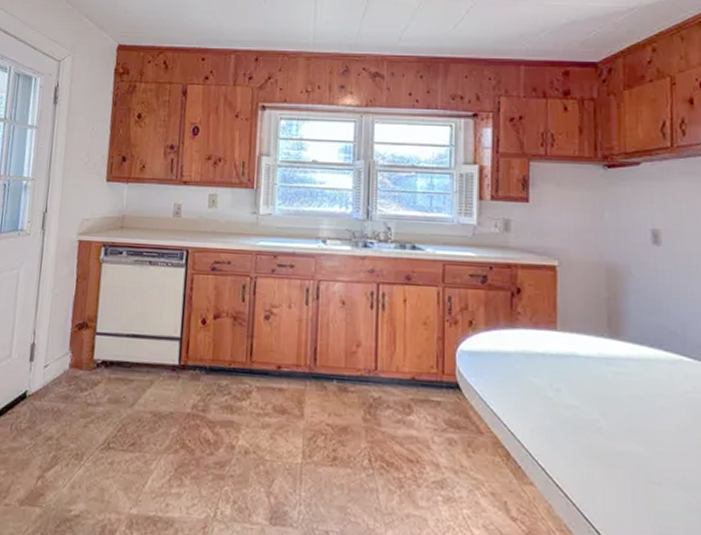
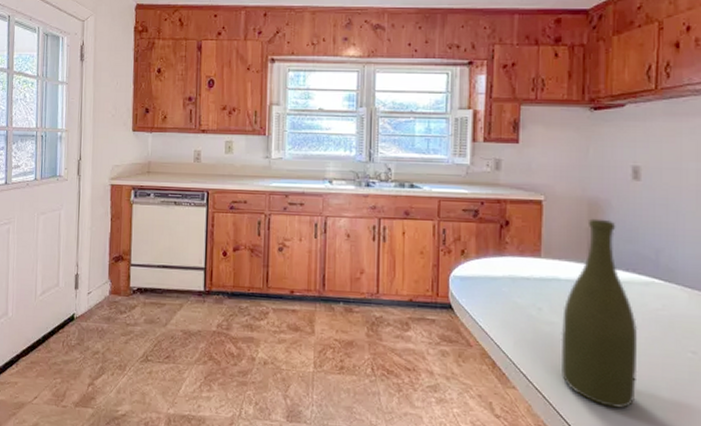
bottle: none [582,287,670,510] -> present [561,218,638,409]

